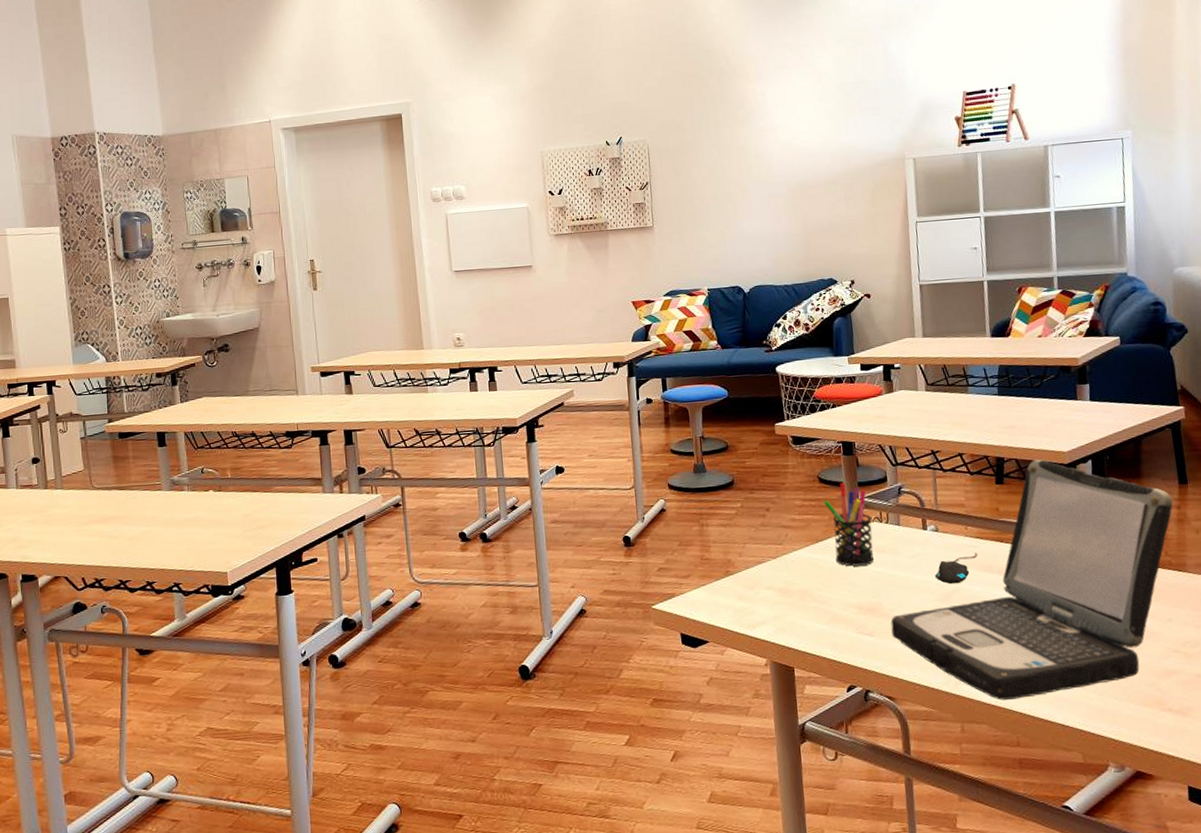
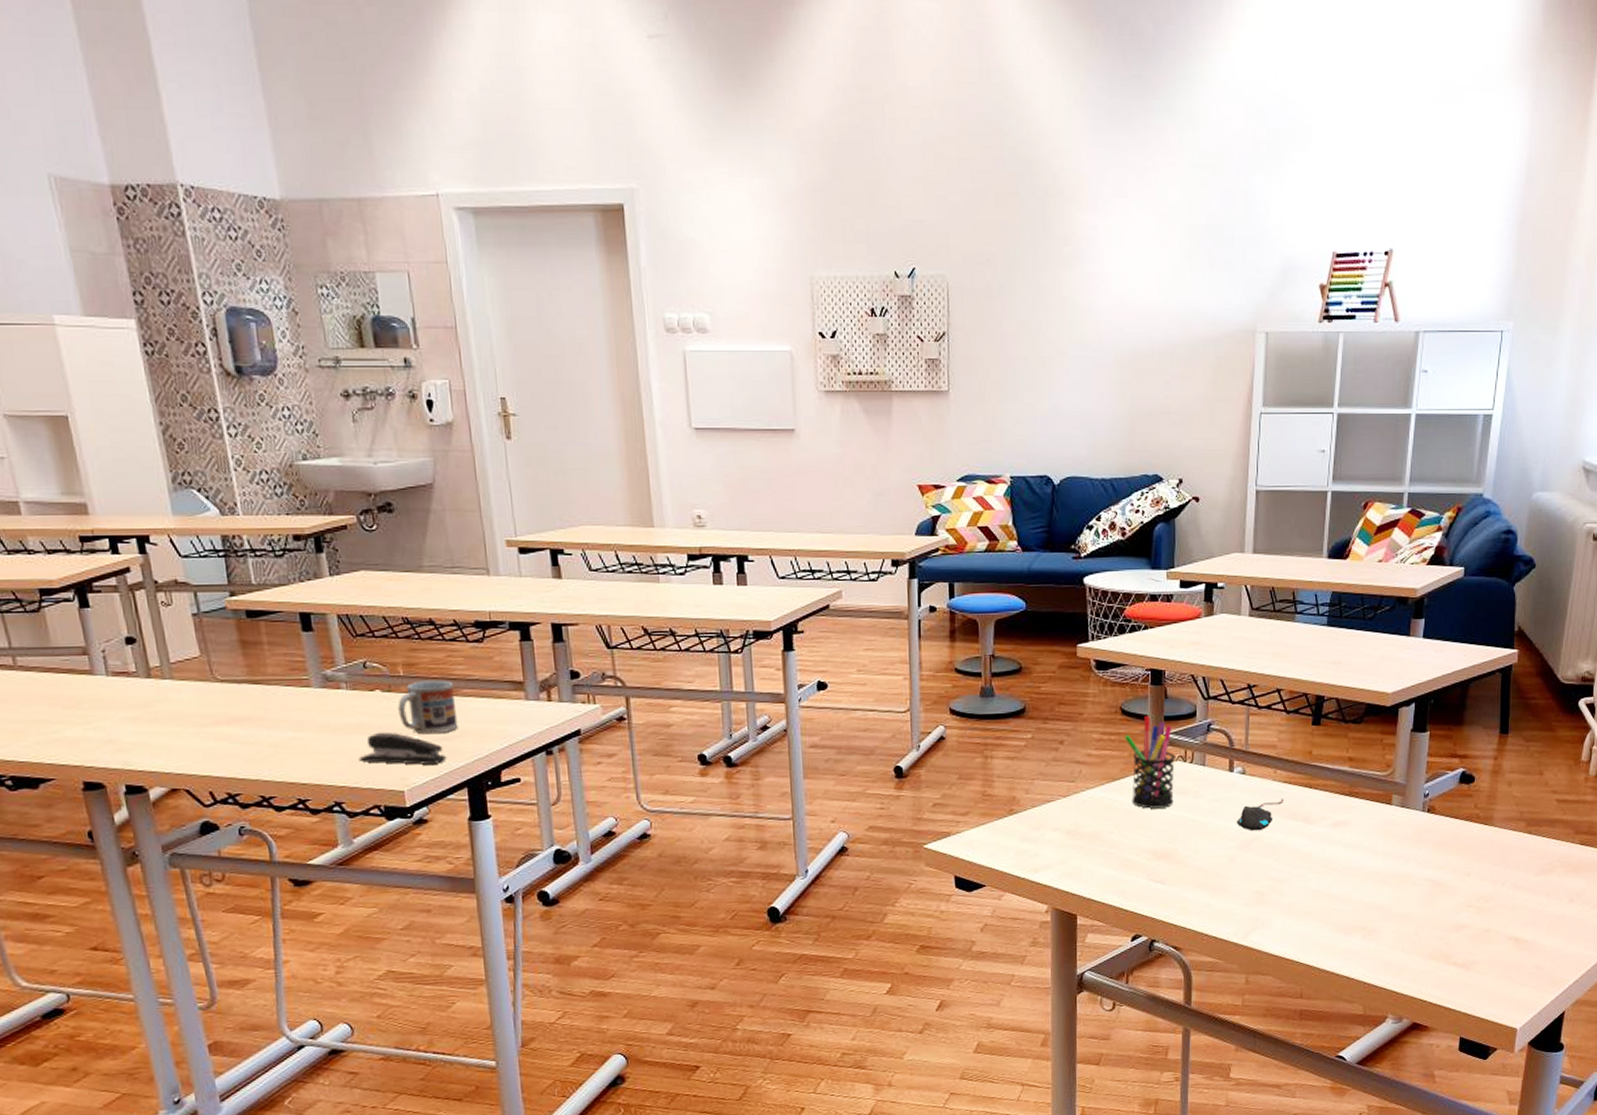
stapler: none [194,524,261,550] -> present [358,732,447,766]
cup: none [225,480,271,525] -> present [398,680,458,735]
laptop: present [891,460,1173,700] -> none [1184,701,1491,952]

